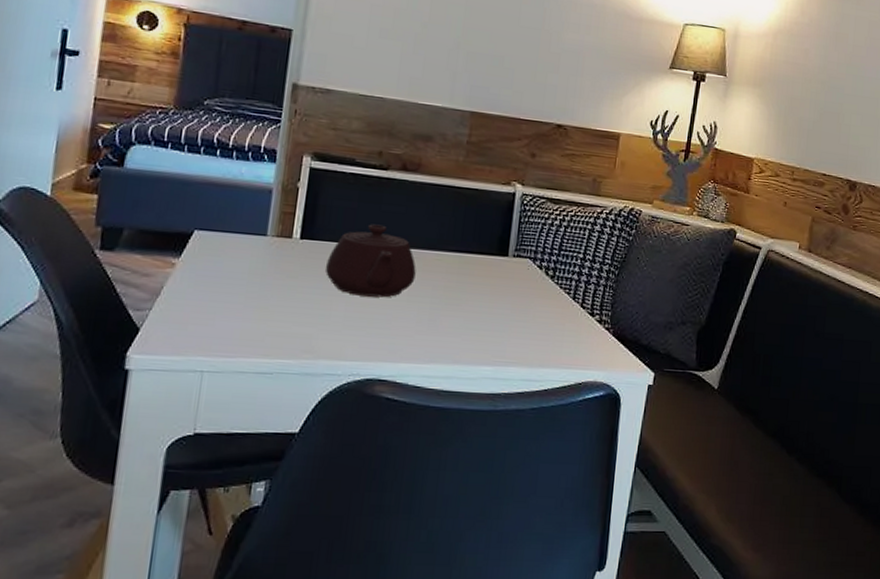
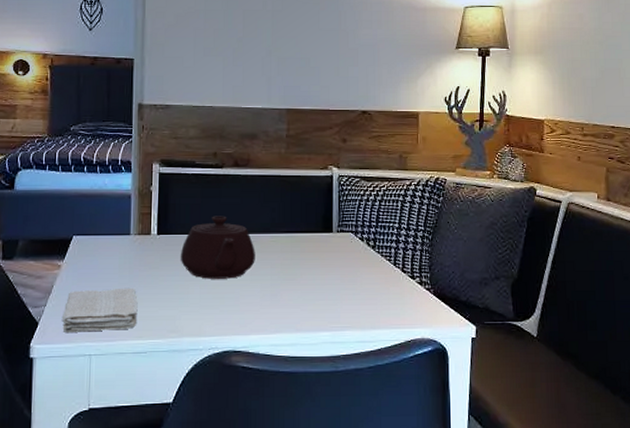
washcloth: none [170,295,268,345] -> present [62,287,138,332]

